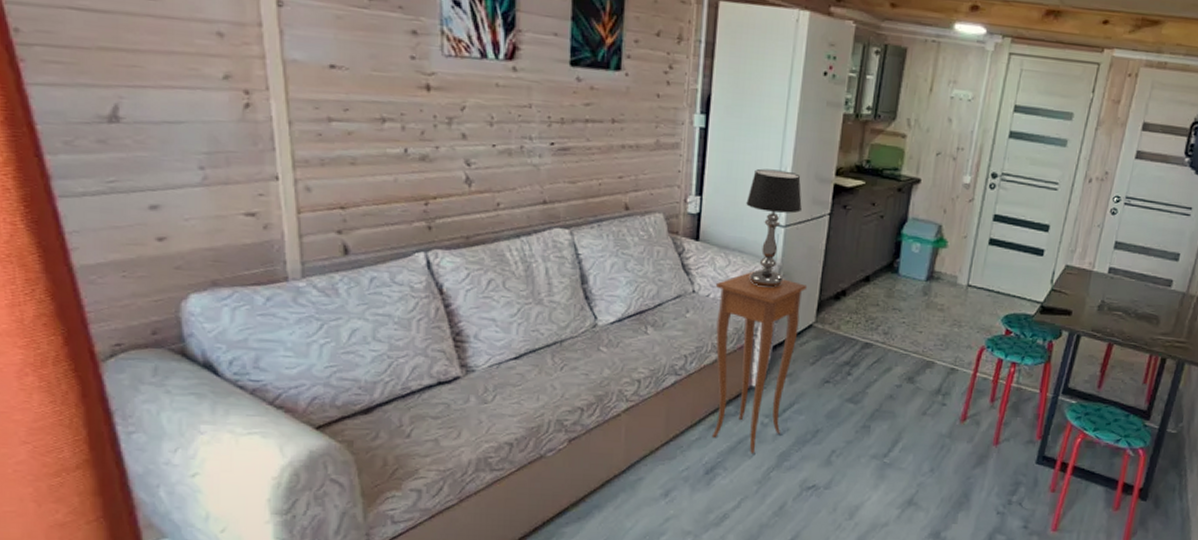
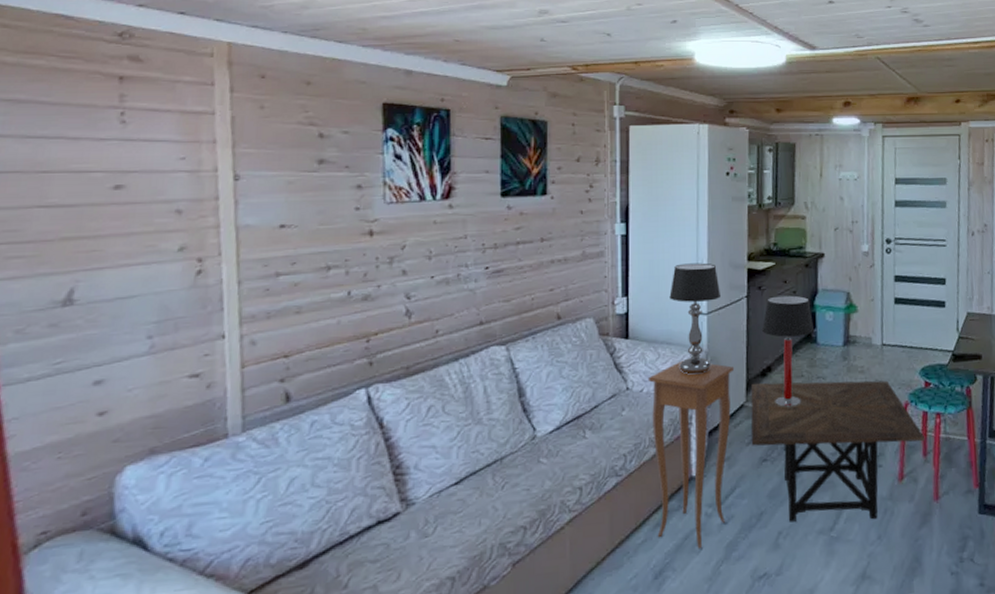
side table: none [815,304,996,454] -> present [750,380,926,522]
table lamp: none [841,218,898,334] -> present [761,295,815,407]

